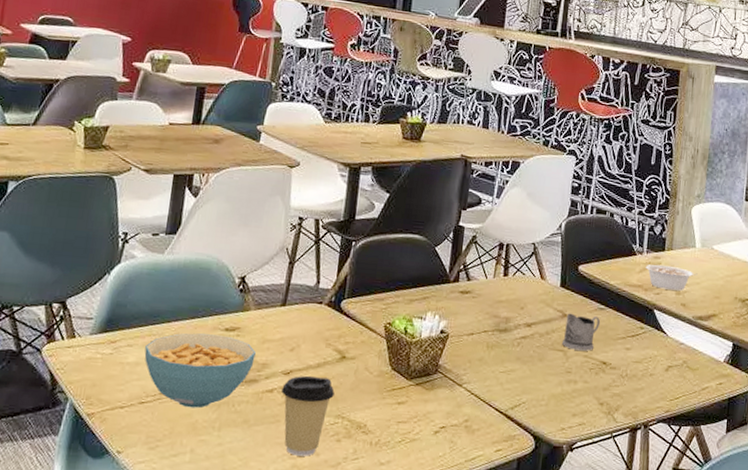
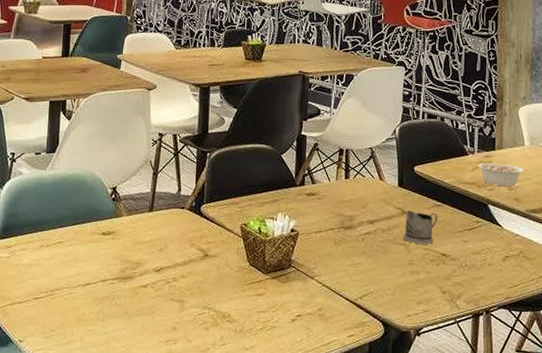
cereal bowl: present [144,333,256,408] -> none [36,237,130,302]
coffee cup: present [281,375,335,456] -> none [153,272,200,343]

